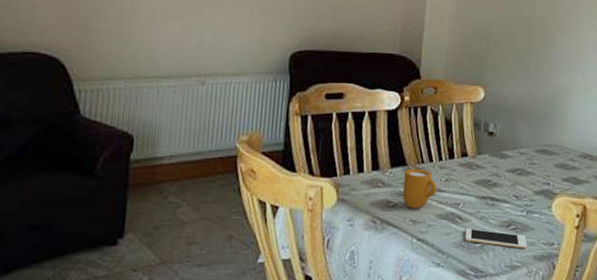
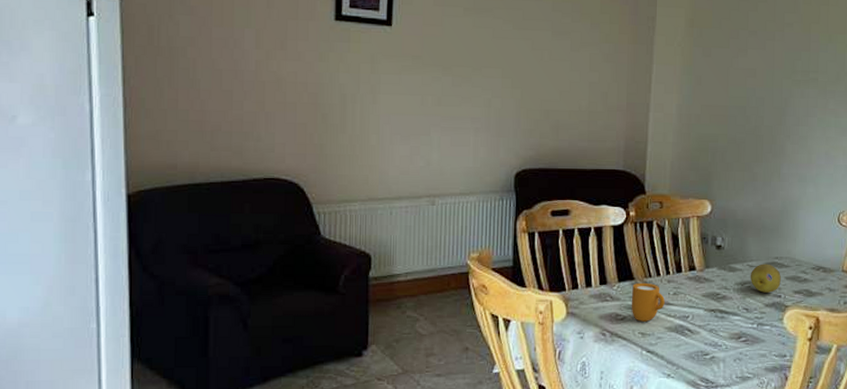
cell phone: present [465,228,528,249] -> none [694,340,759,360]
fruit: none [520,151,550,180] -> present [750,264,781,293]

